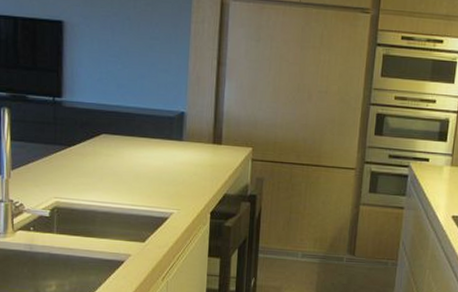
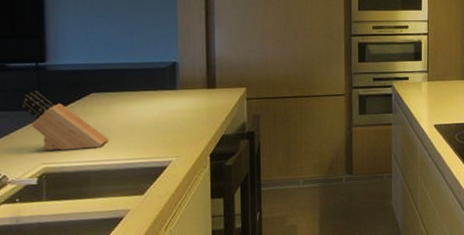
knife block: none [38,125,115,189] -> present [21,90,108,151]

